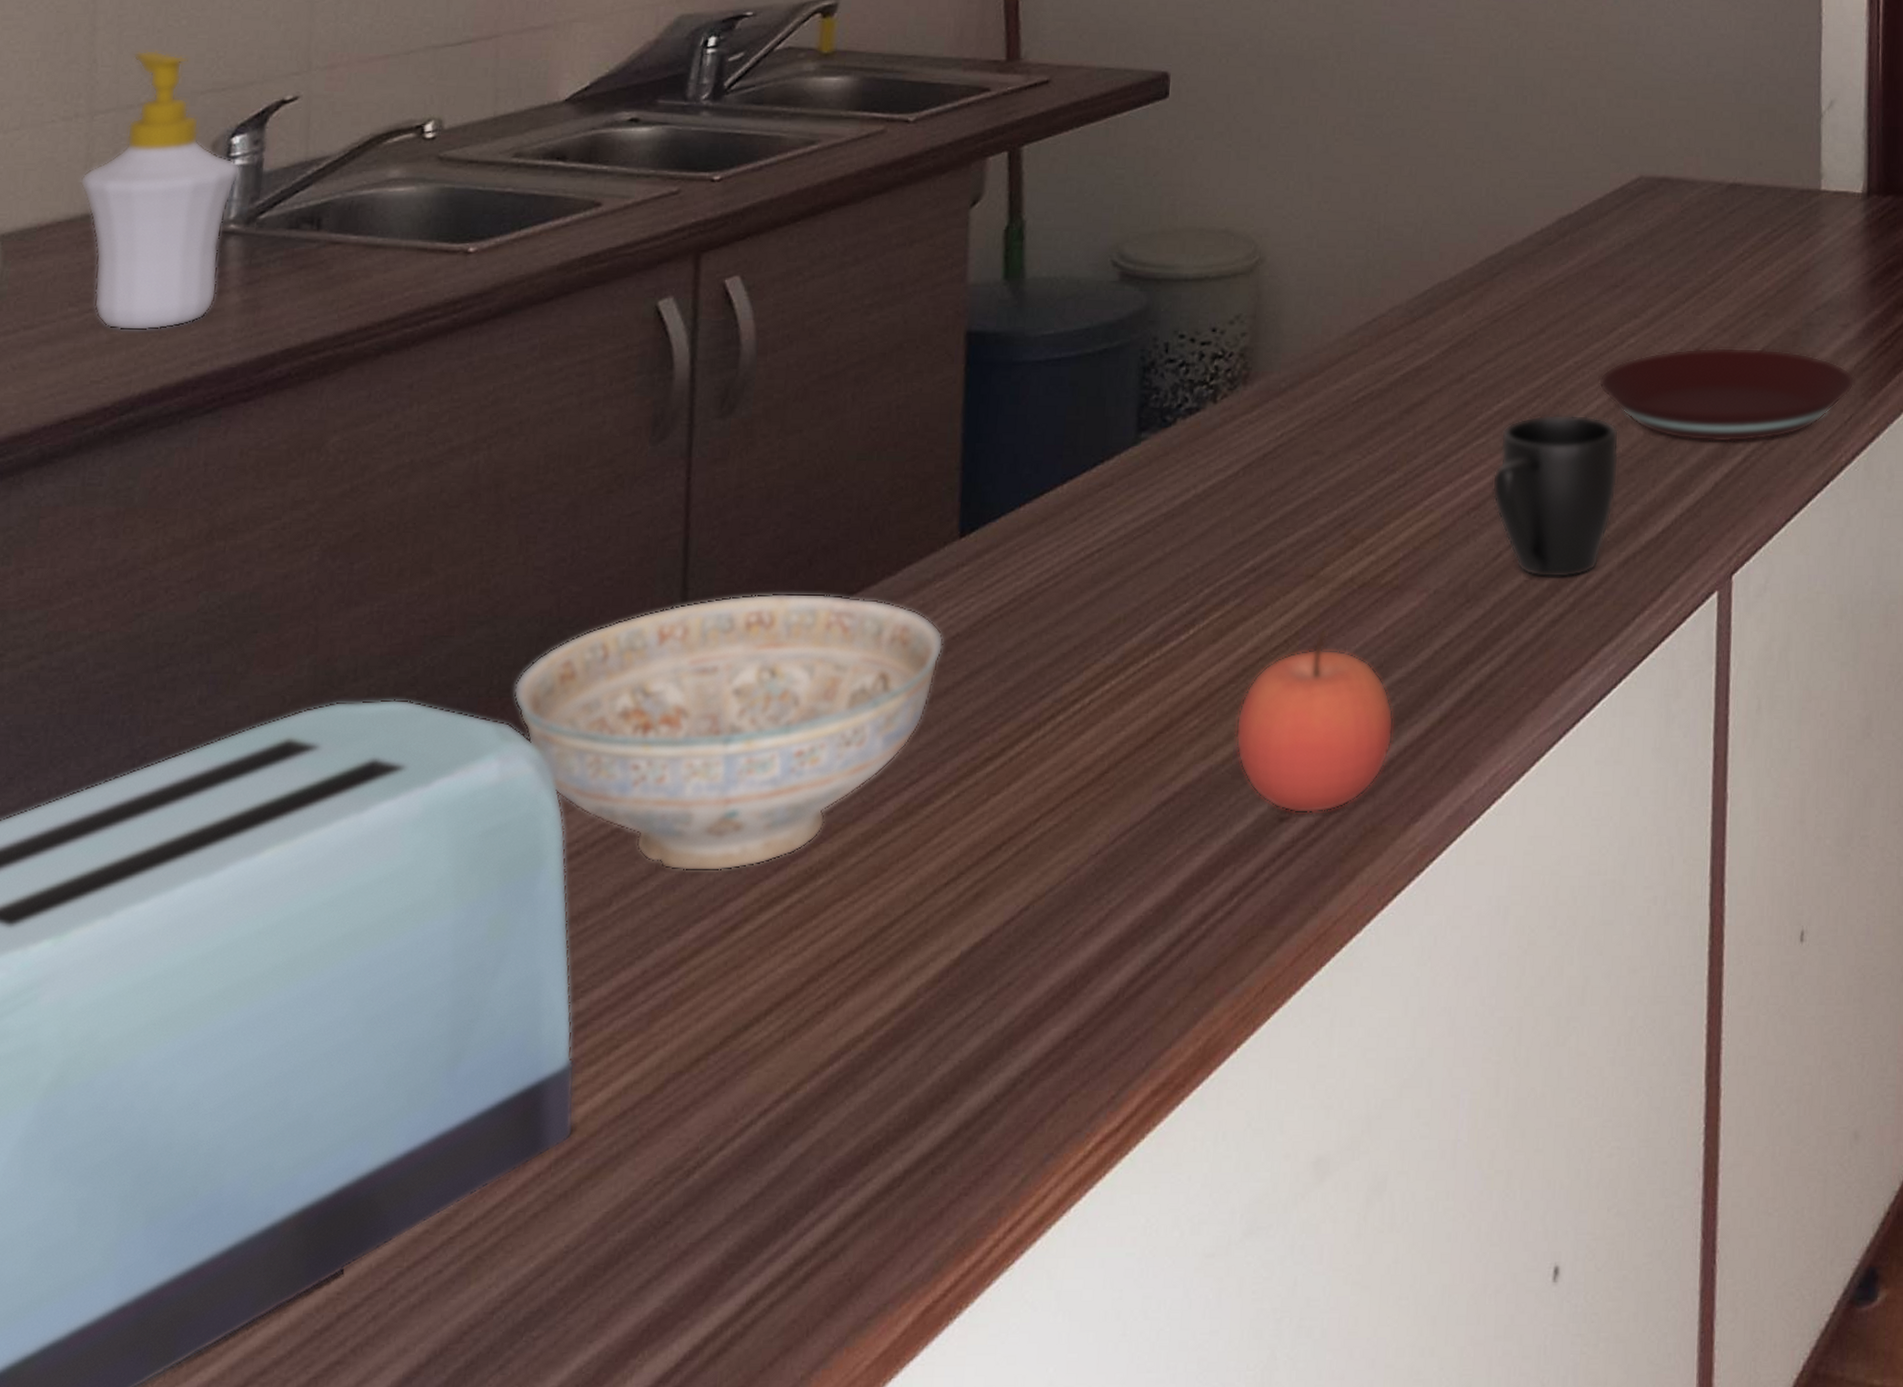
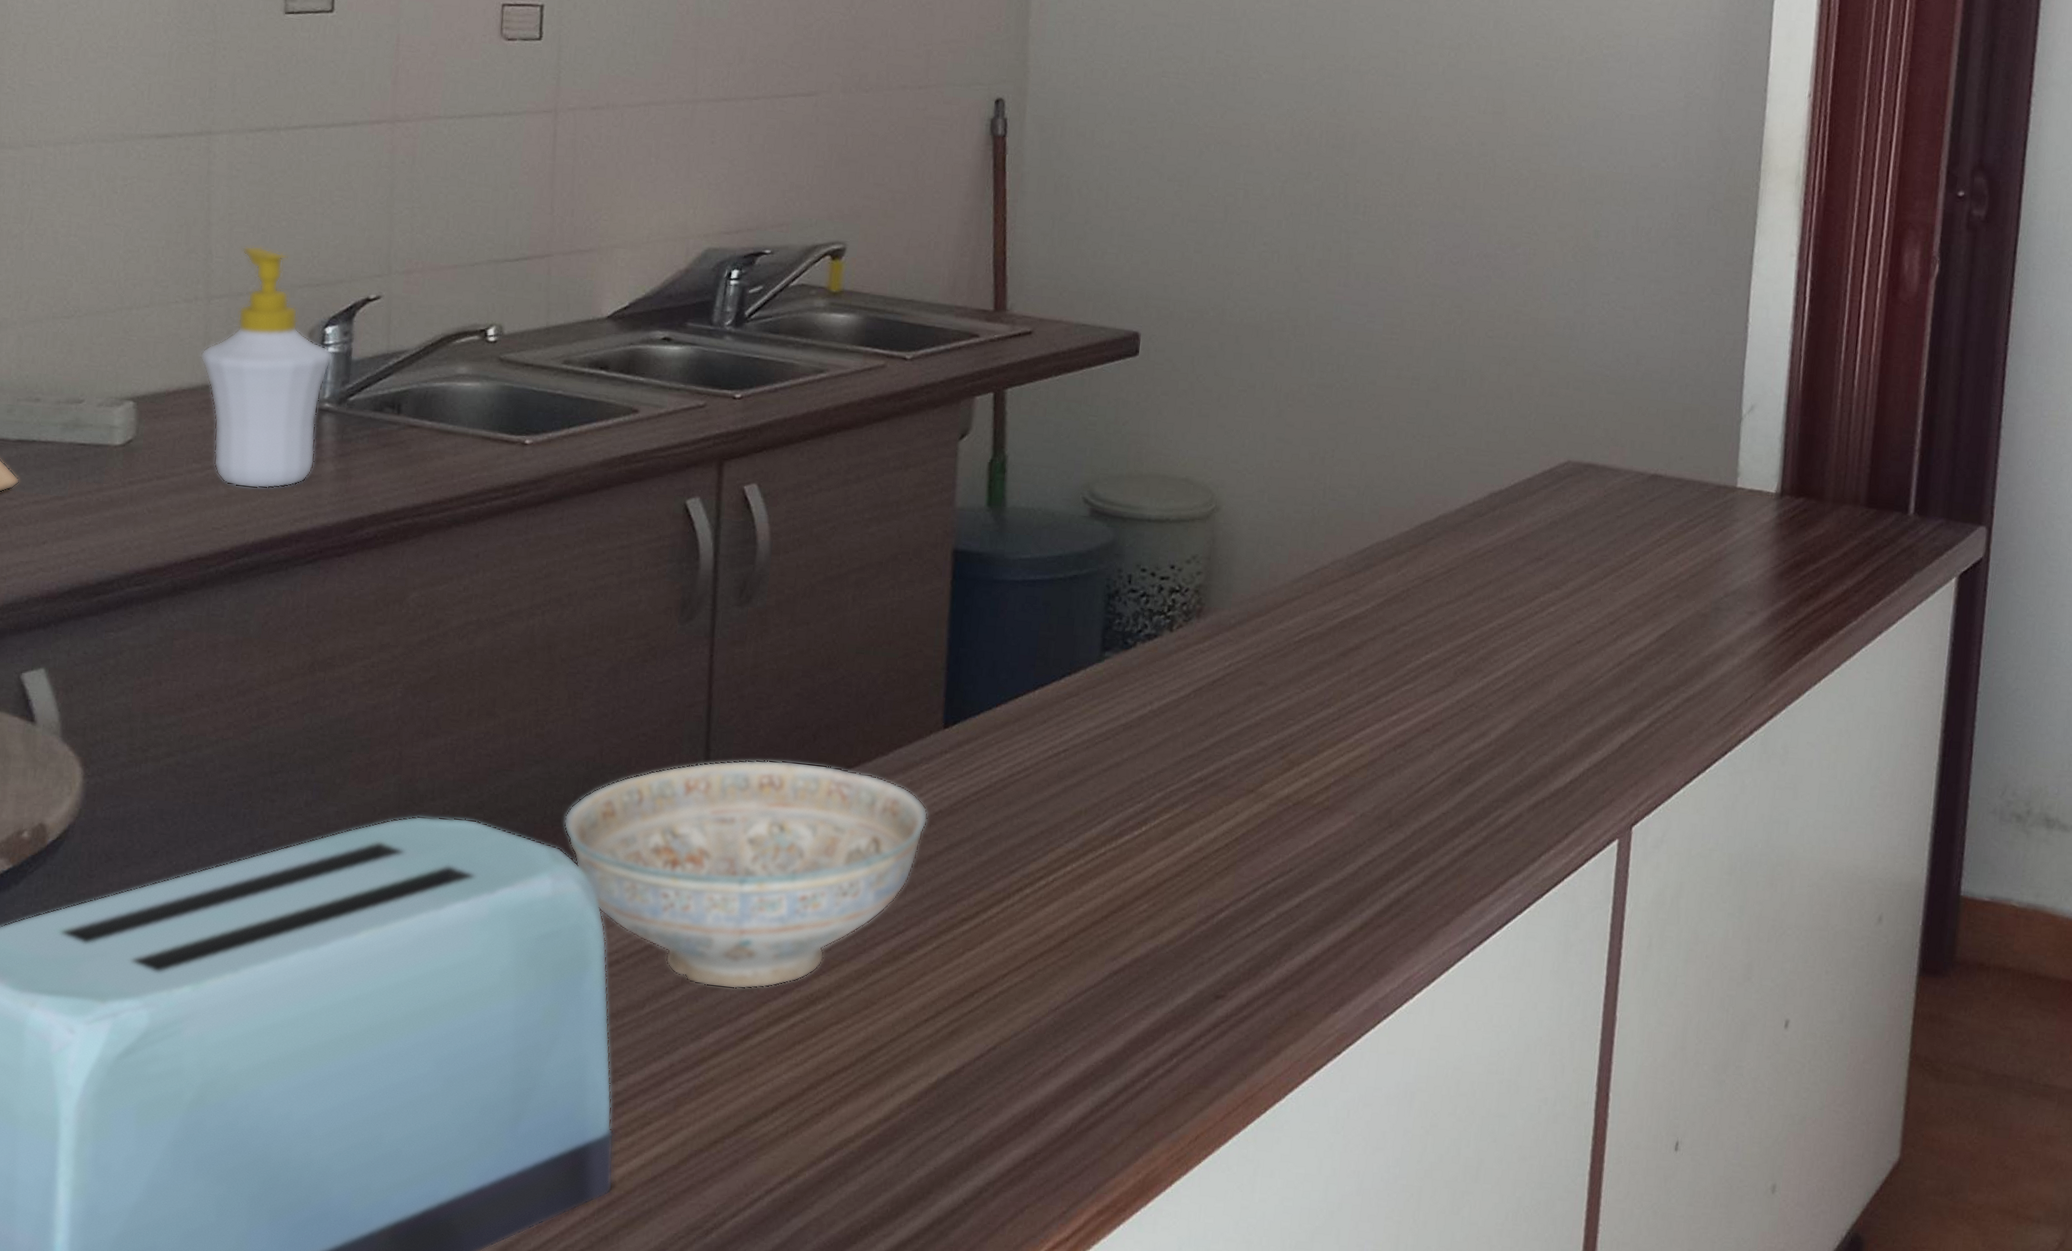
apple: present [1235,630,1394,814] -> none [1179,838,1320,995]
mug: present [1492,414,1619,578] -> none [1417,668,1536,815]
plate: present [1598,347,1855,443] -> none [1518,621,1757,710]

